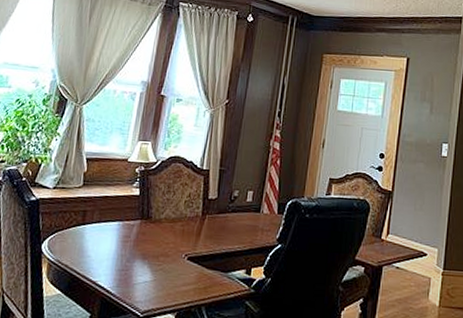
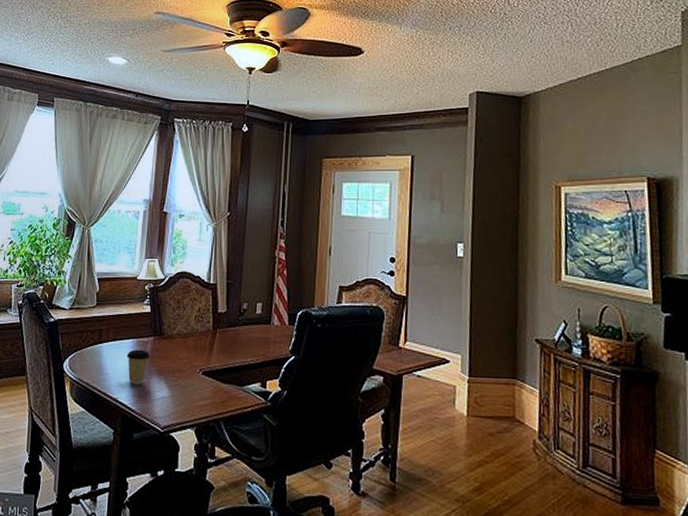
coffee cup: none [110,232,136,268] -> present [127,349,150,385]

